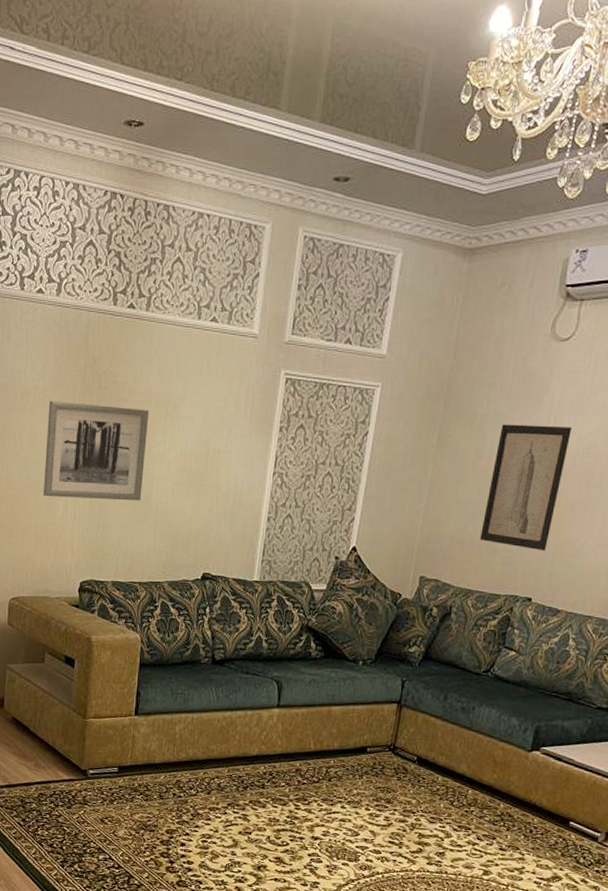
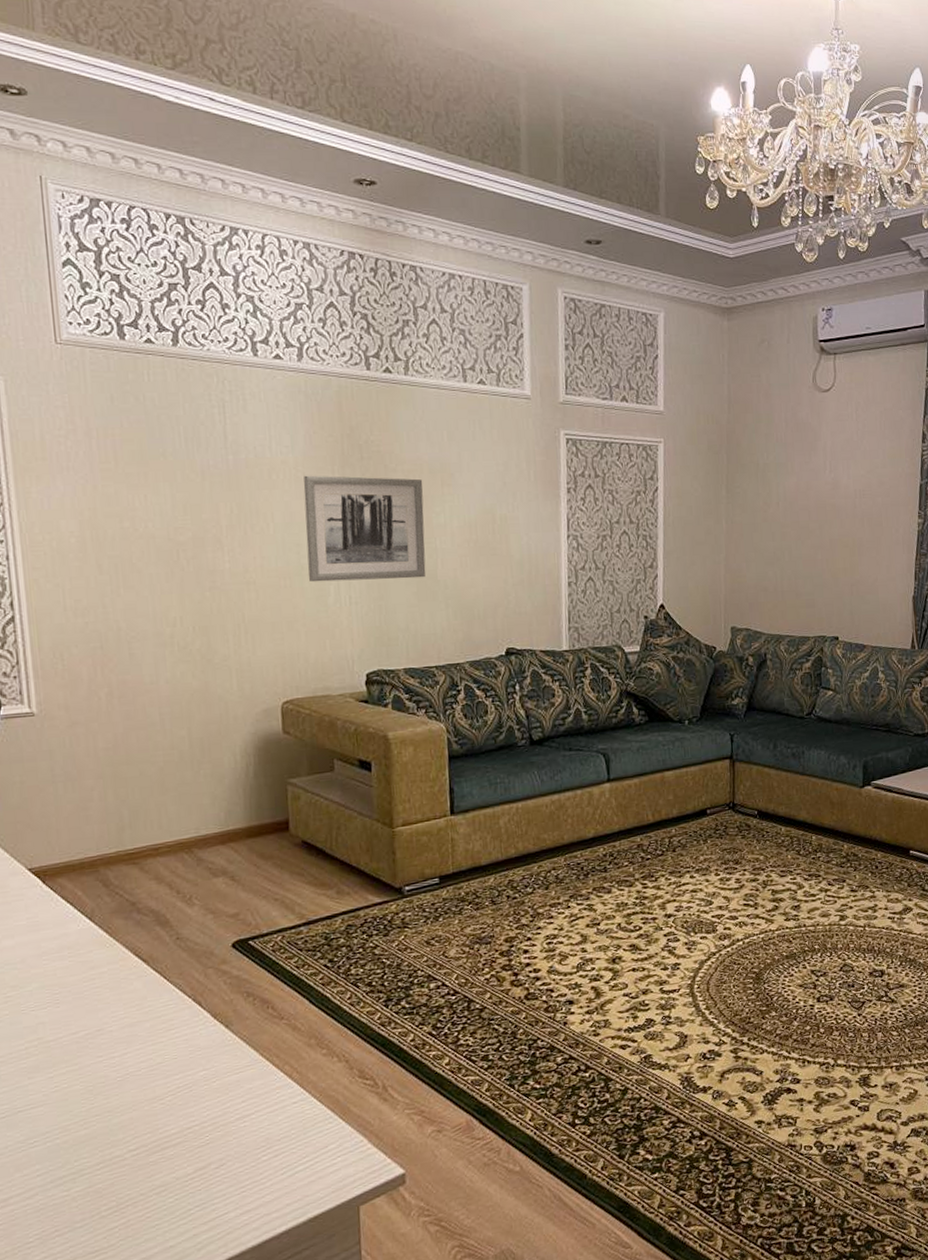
wall art: present [480,424,573,551] -> none [781,471,847,591]

